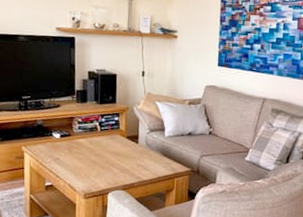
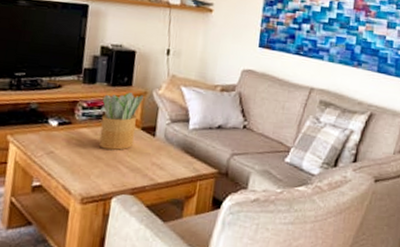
potted plant: none [93,108,126,155] -> present [98,92,144,150]

